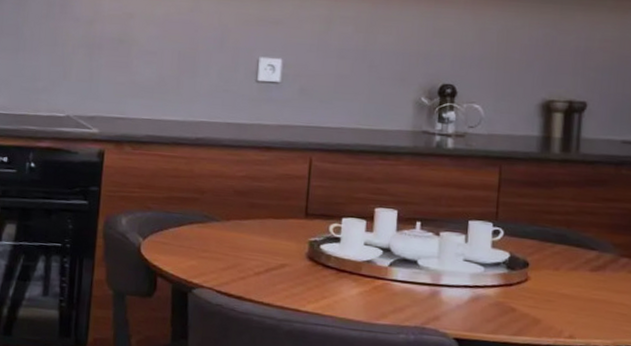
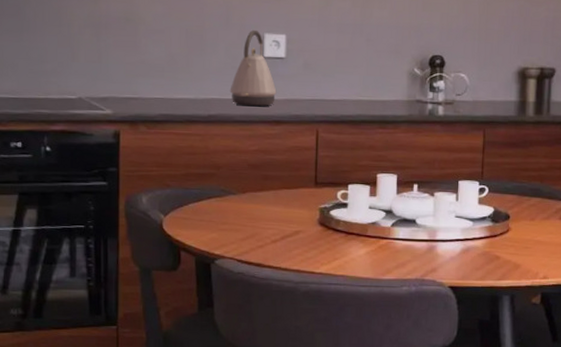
kettle: none [219,53,269,132] -> present [229,29,277,107]

